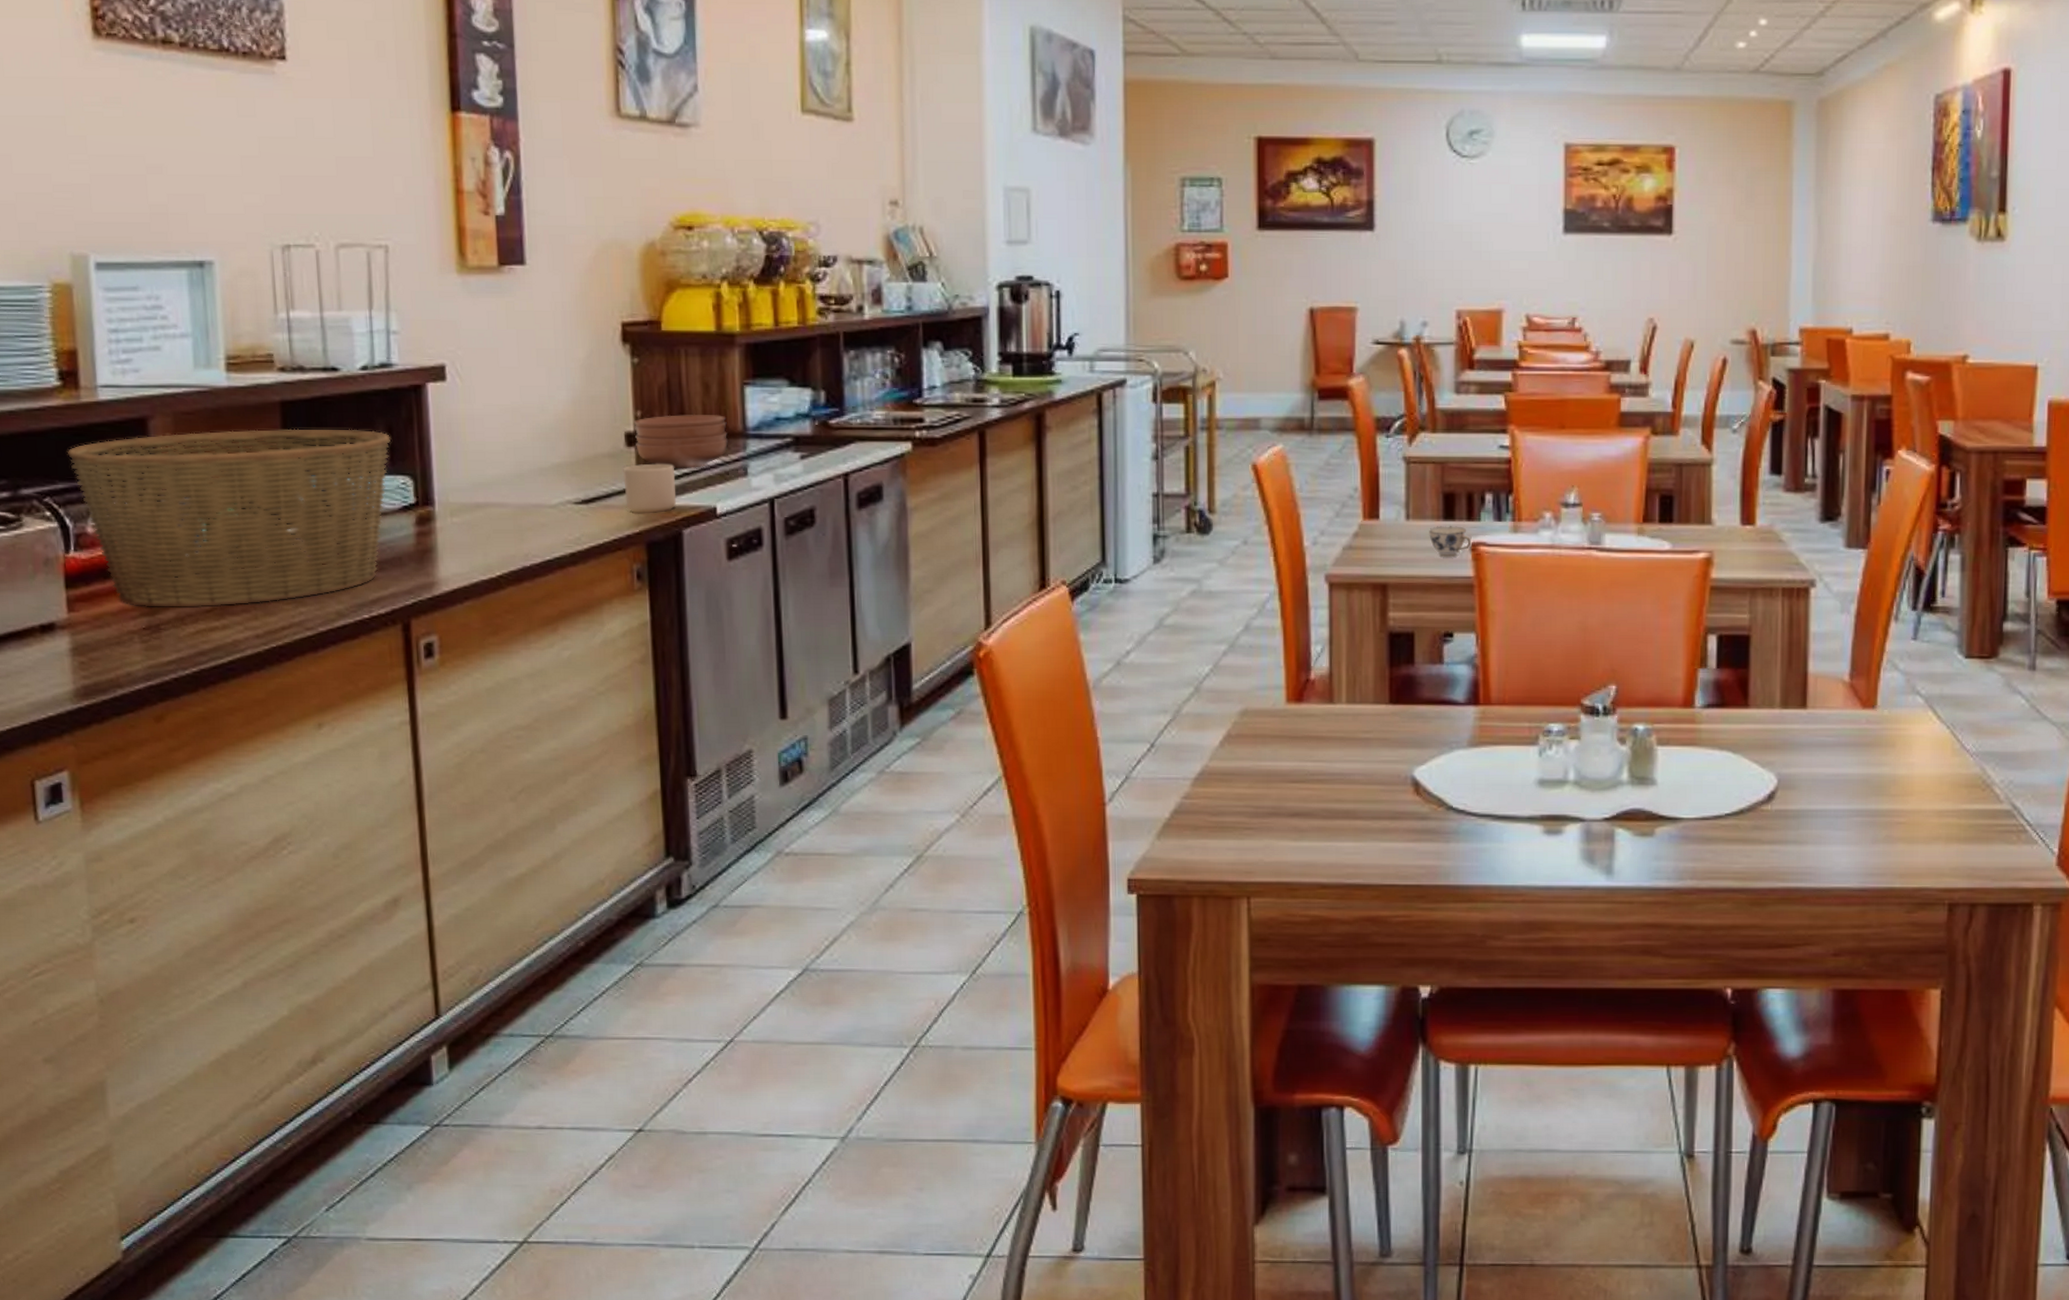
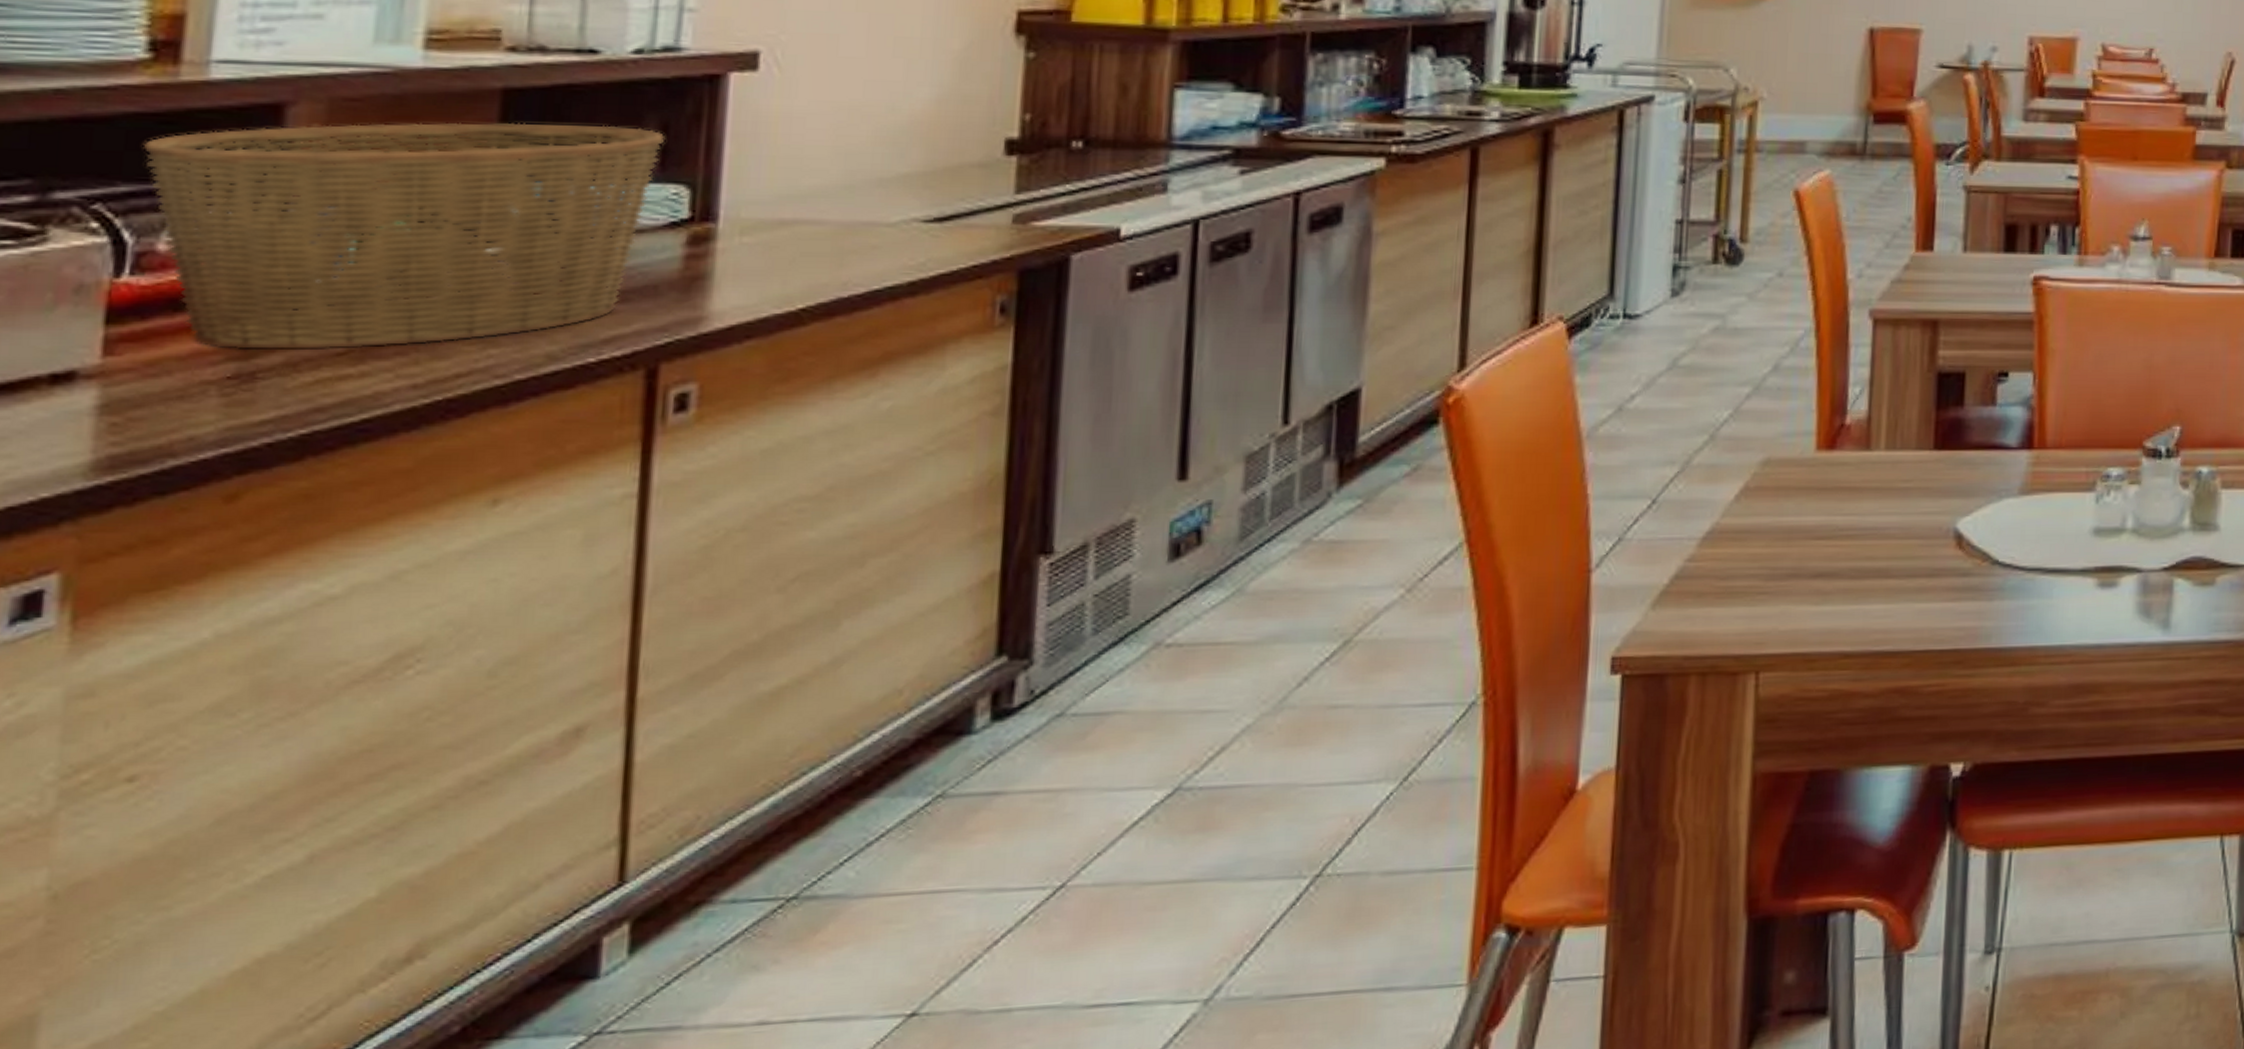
mug: present [623,463,677,513] -> none [996,176,1069,234]
bowl: present [633,414,728,468] -> none [1018,119,1146,182]
teacup: present [1429,526,1472,558] -> none [1987,259,2033,293]

